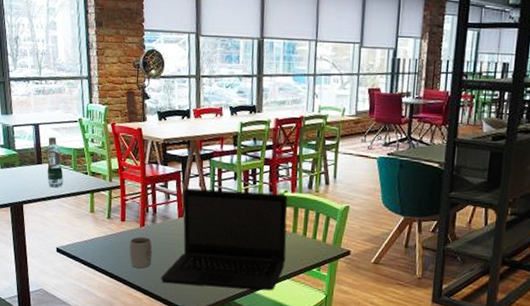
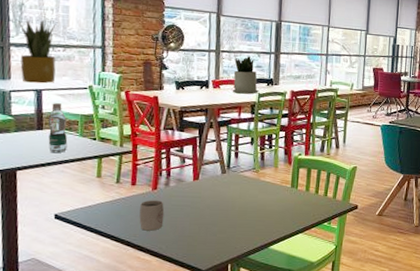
planter: none [14,52,49,117] -> present [17,19,56,83]
laptop: present [160,188,288,291] -> none [172,152,302,246]
planter: none [213,80,241,124] -> present [232,56,259,94]

